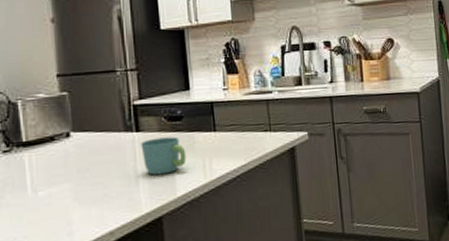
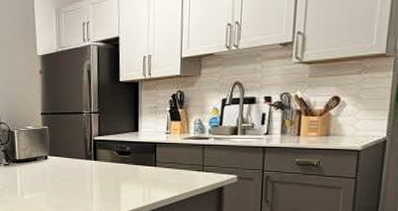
mug: present [141,136,187,176] -> none [97,167,131,195]

